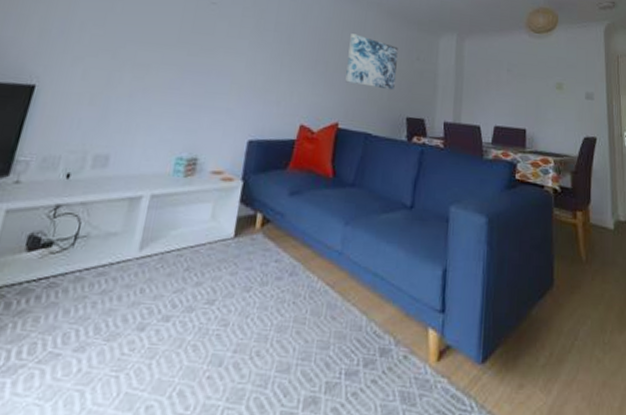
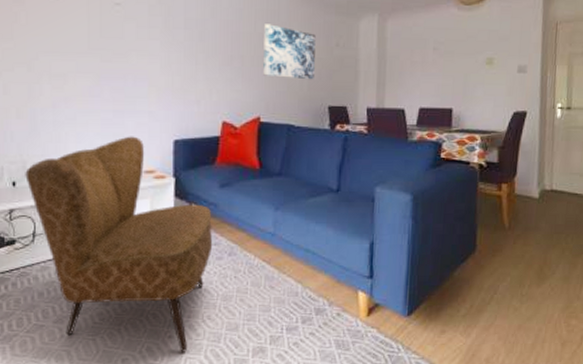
armchair: none [82,132,277,400] -> present [25,136,213,352]

